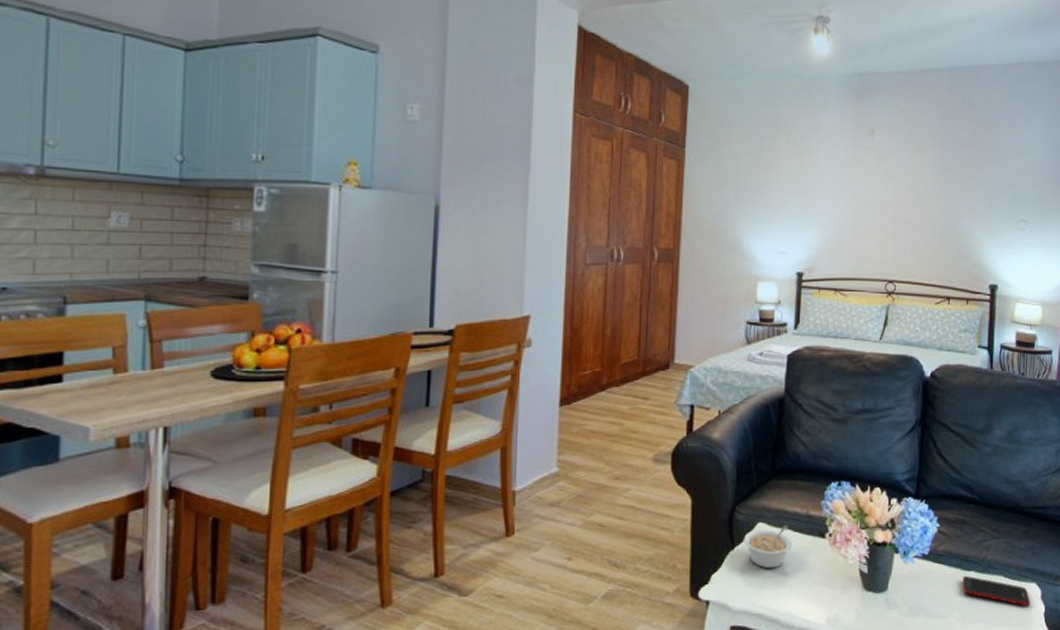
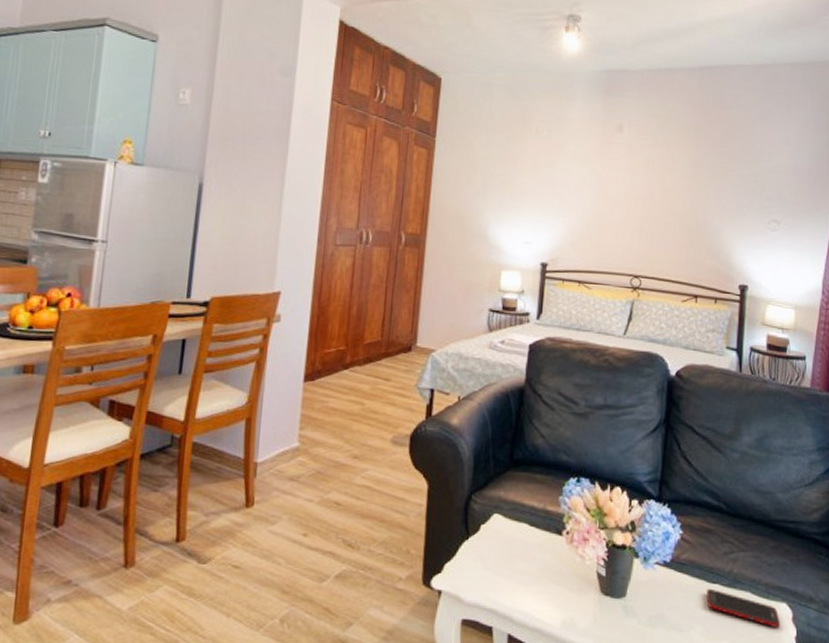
legume: present [744,524,792,569] -> none [479,518,528,563]

